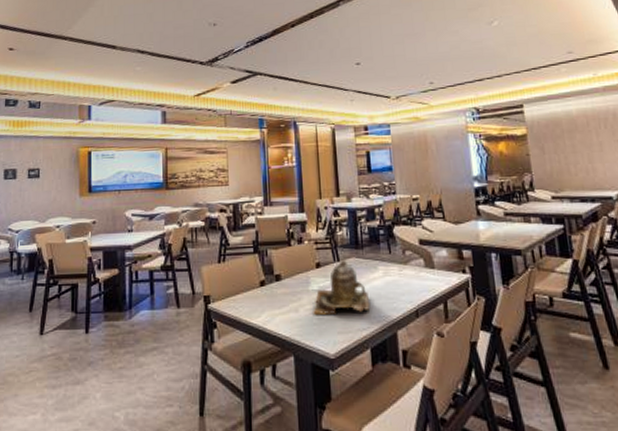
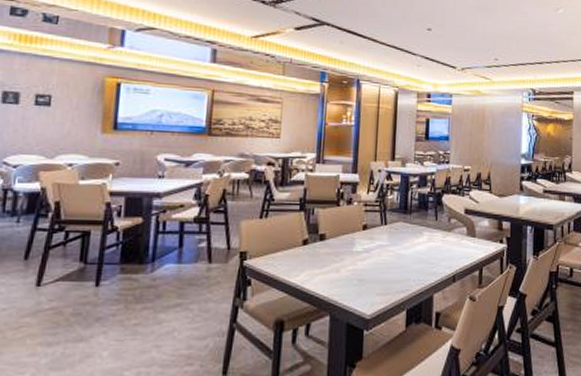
teapot: present [313,259,371,315] -> none [354,222,412,276]

